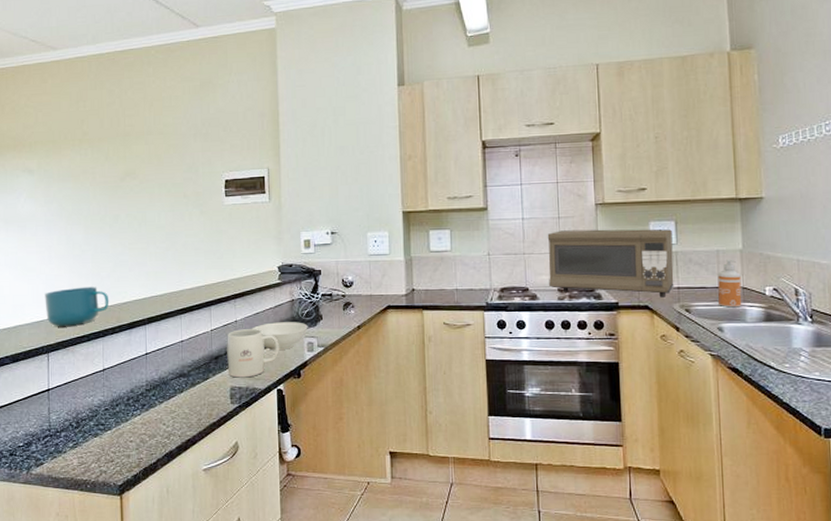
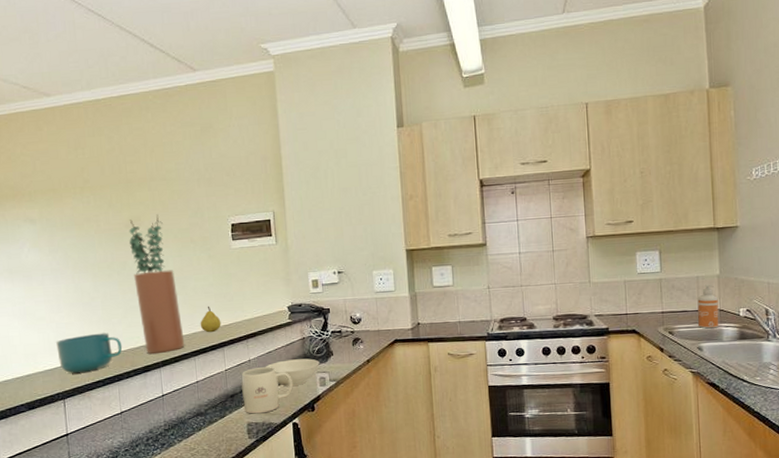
vase: none [123,168,172,311] -> present [129,214,185,355]
fruit: none [188,262,210,291] -> present [200,306,221,333]
microwave: present [547,229,674,298] -> none [543,258,659,322]

